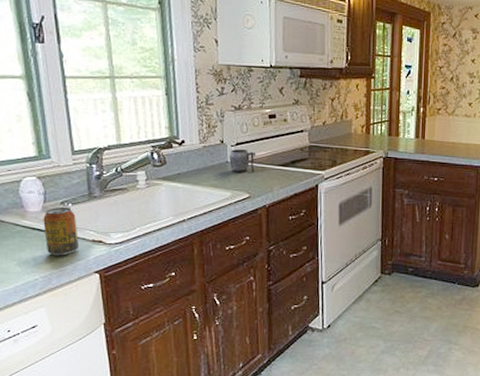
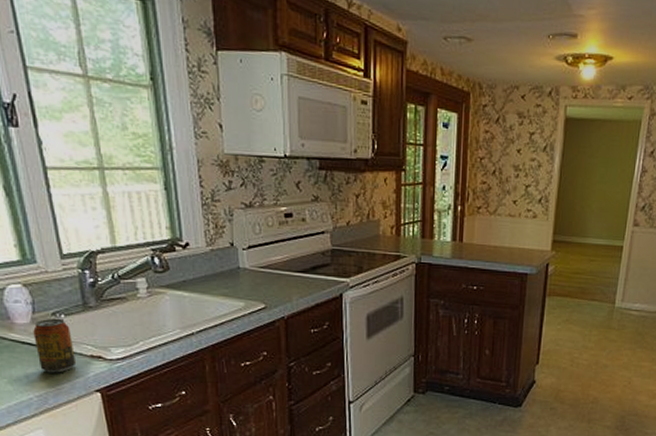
mug: present [229,149,255,173] -> none [241,253,270,281]

